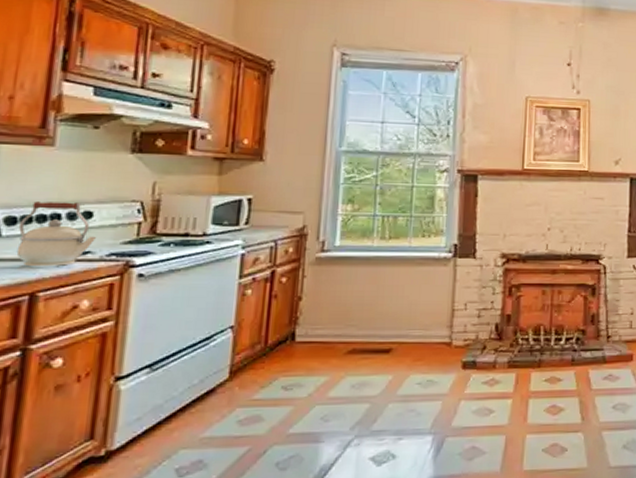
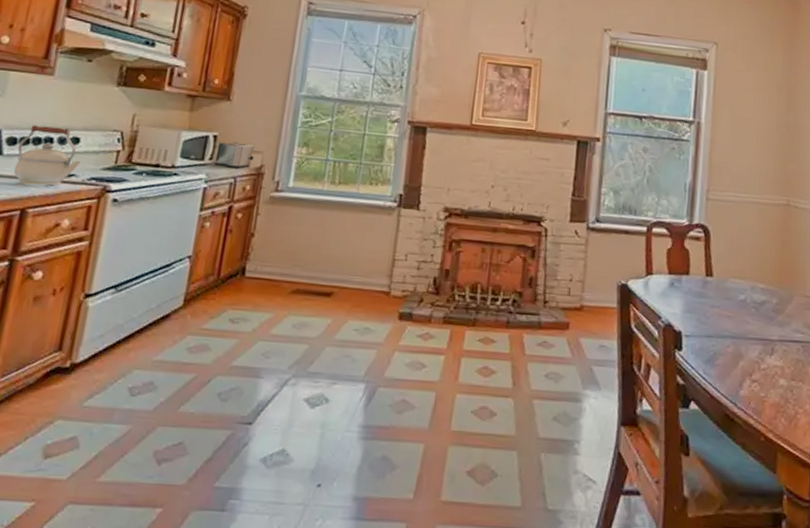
toaster: none [251,204,295,233] -> present [214,141,255,170]

